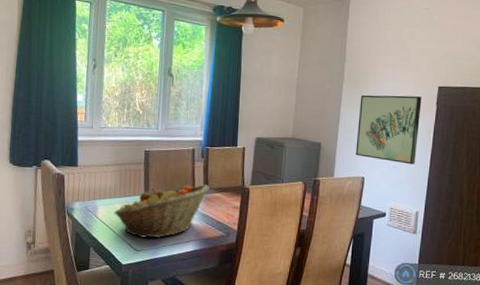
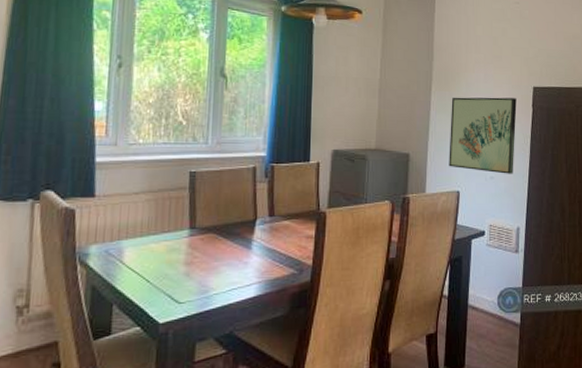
fruit basket: present [114,184,209,238] -> none [147,211,276,286]

